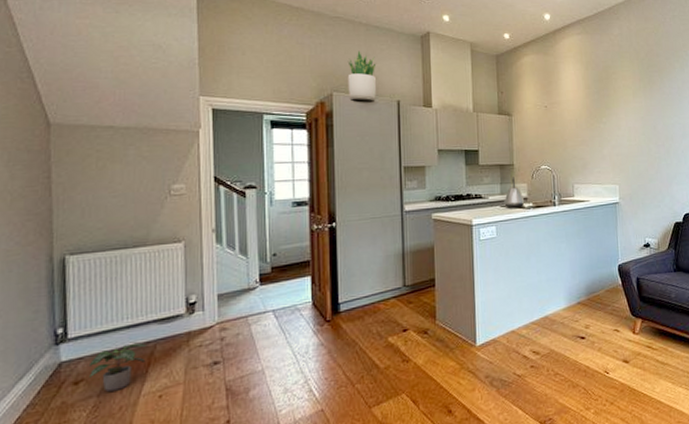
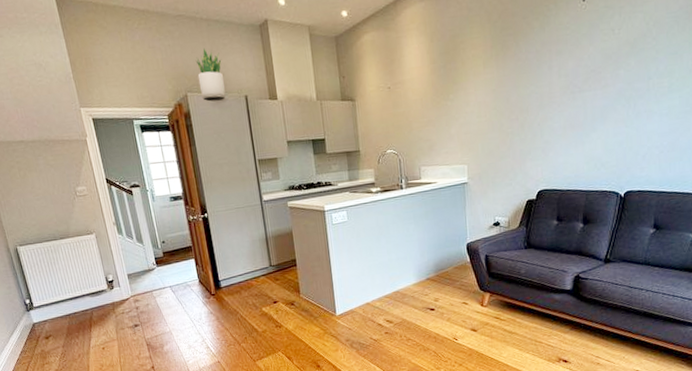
potted plant: present [88,342,148,393] -> none [51,310,88,345]
kettle: present [504,177,525,209] -> none [352,163,373,195]

